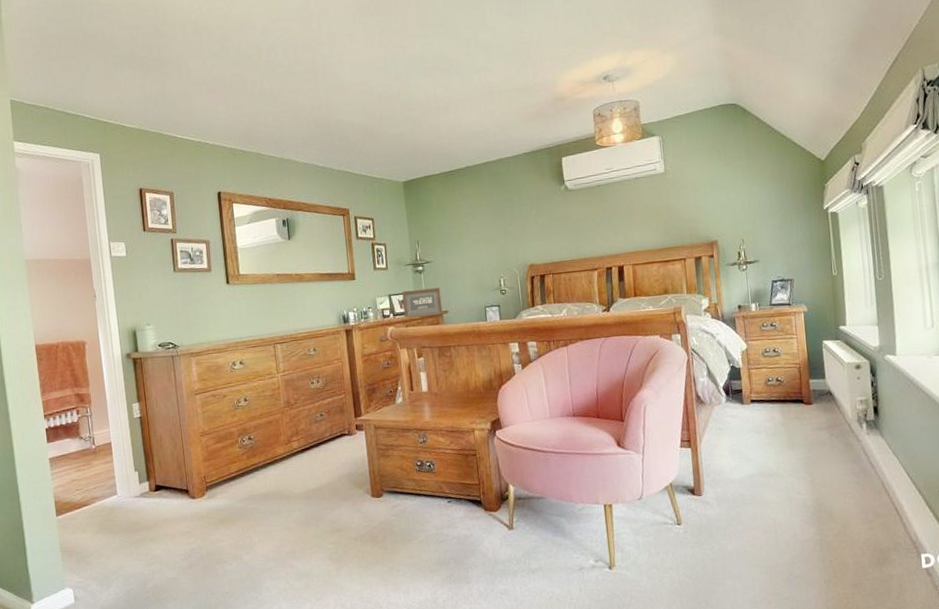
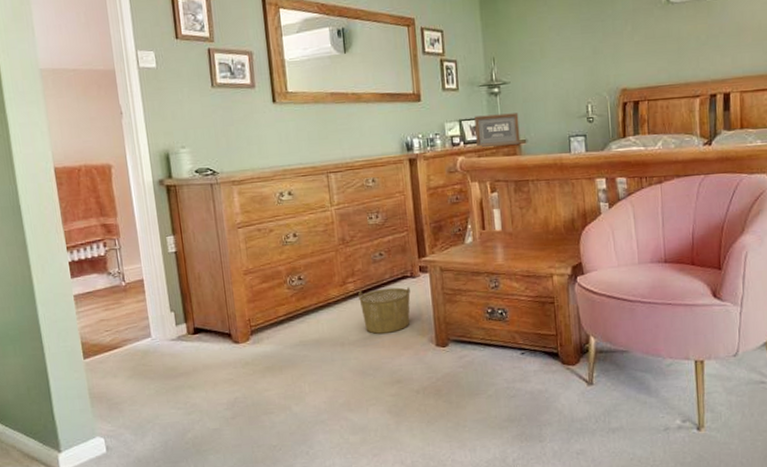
basket: none [302,443,348,487] -> present [358,287,411,334]

